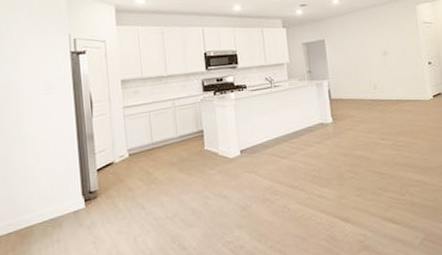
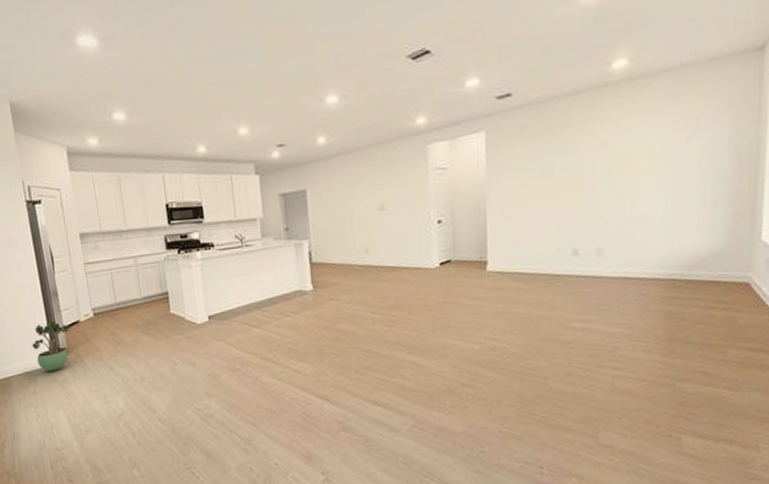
potted plant: none [61,163,103,216] -> present [32,320,70,371]

